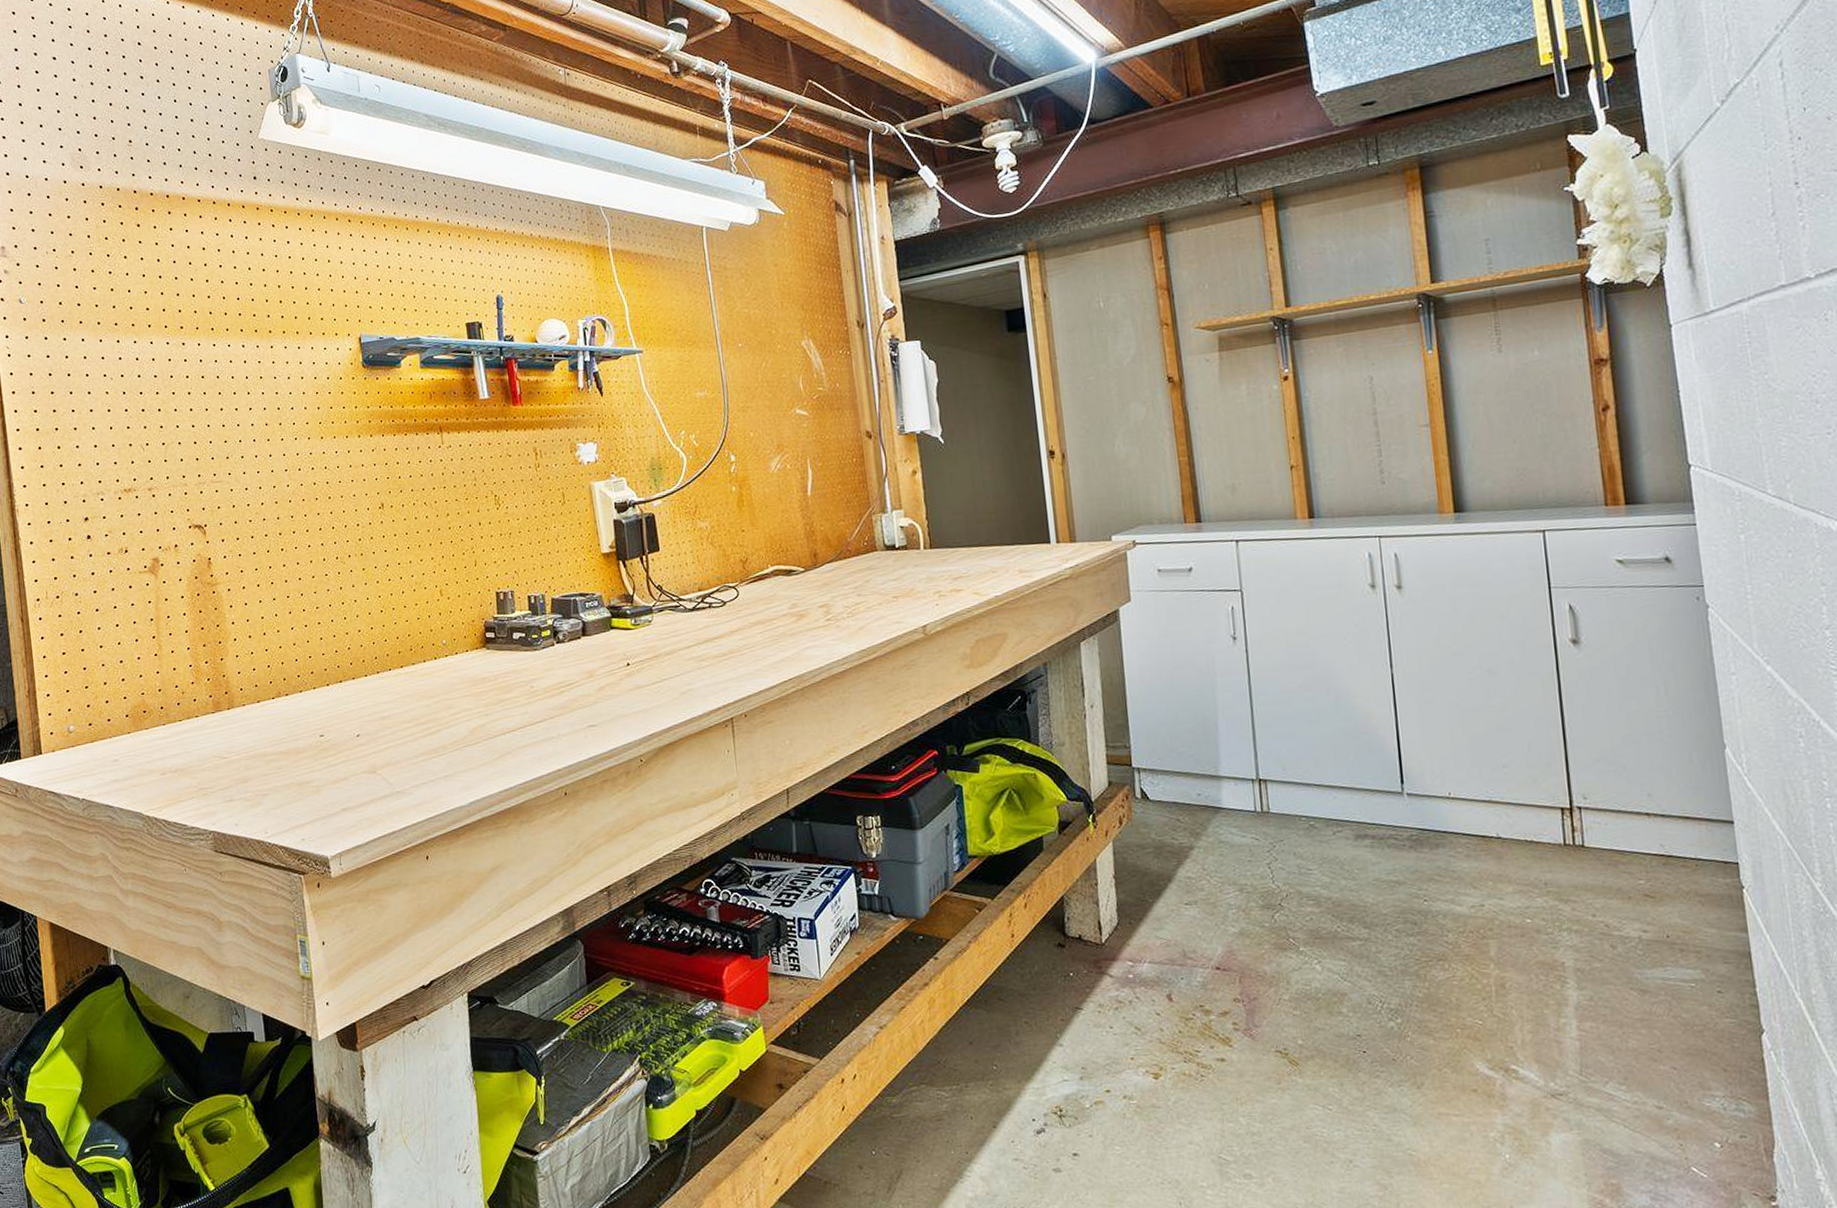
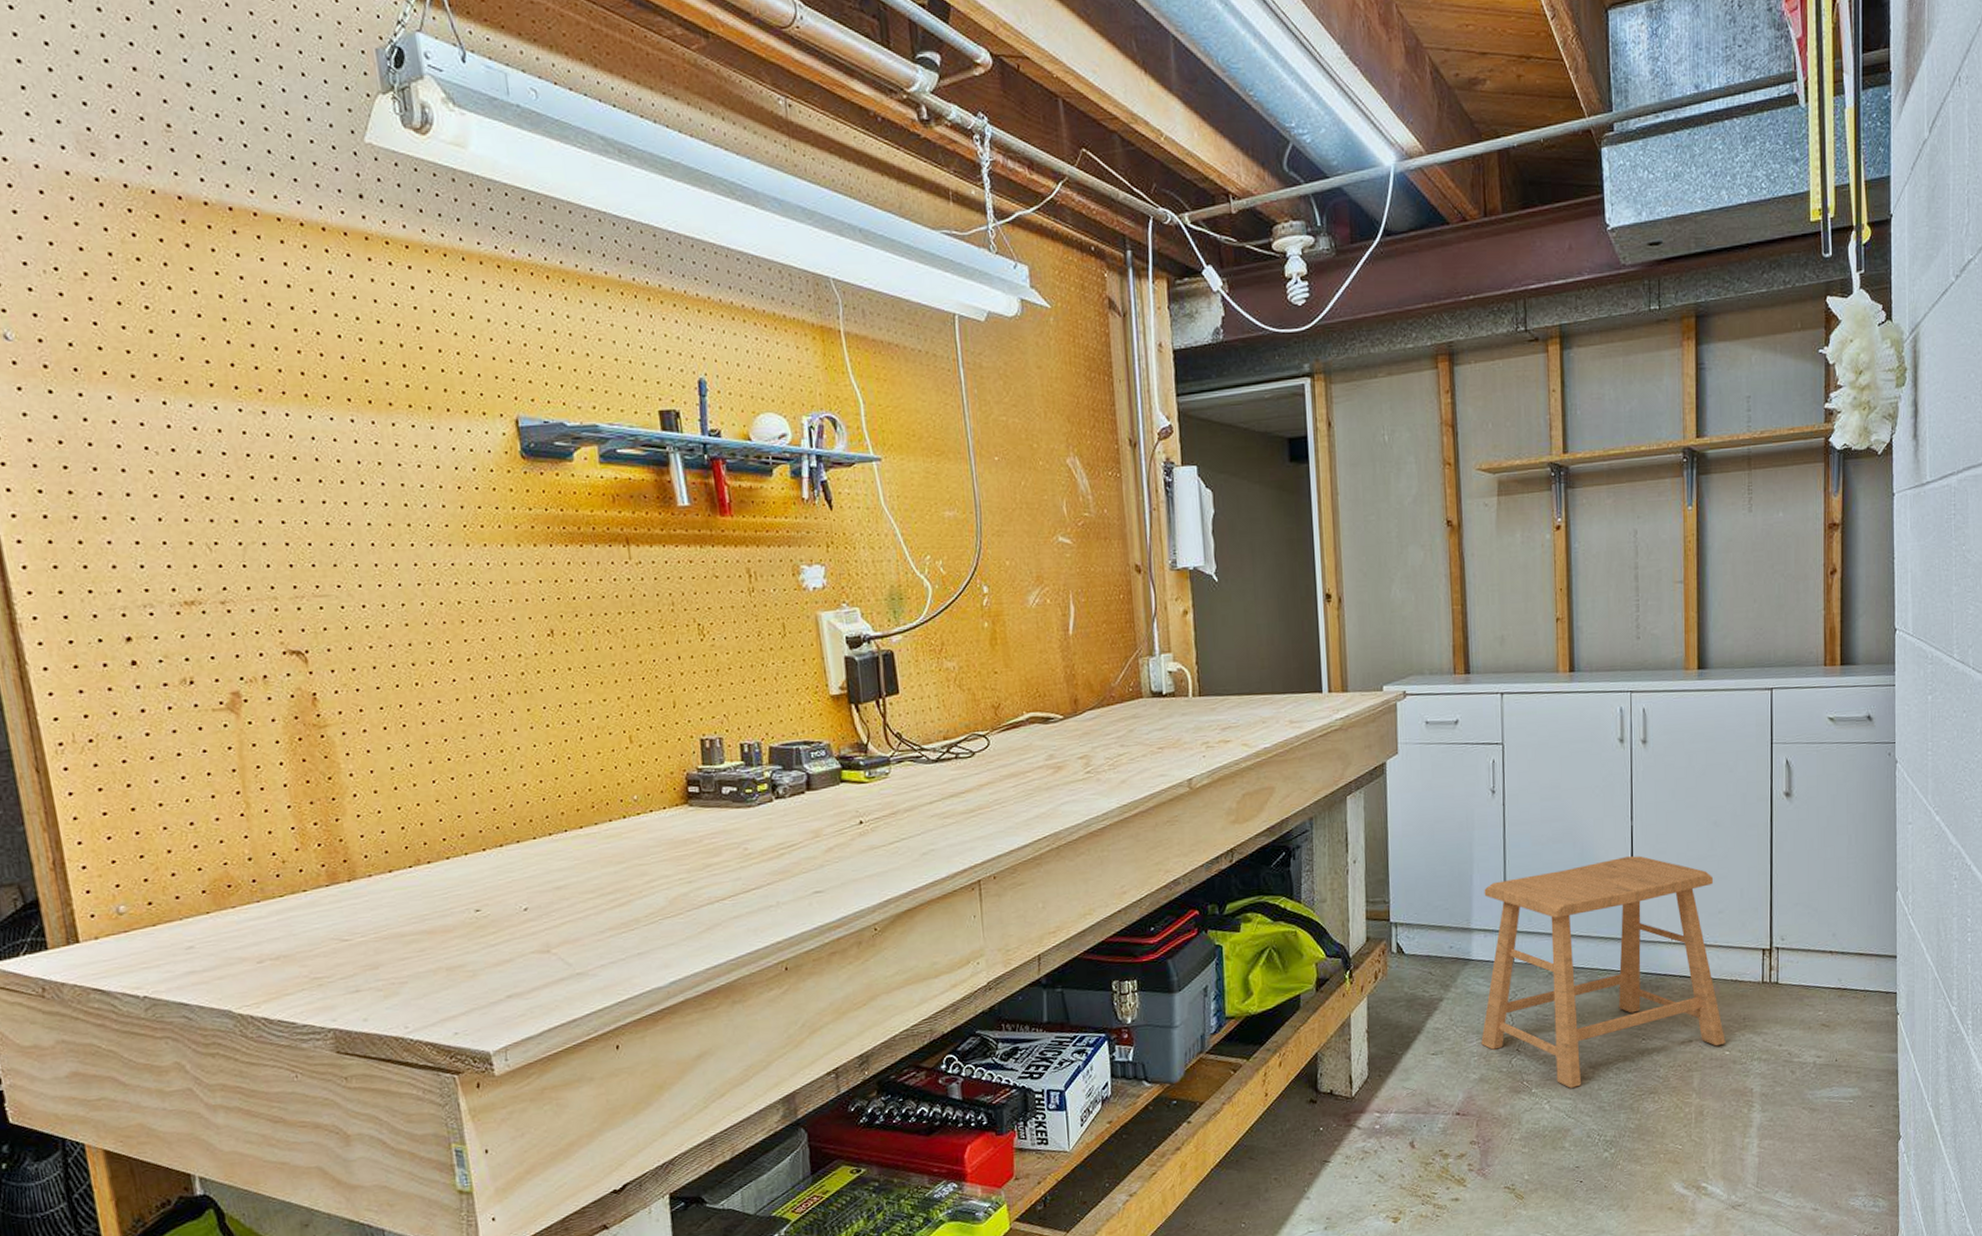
stool: none [1231,705,1526,949] -> present [1481,855,1726,1088]

